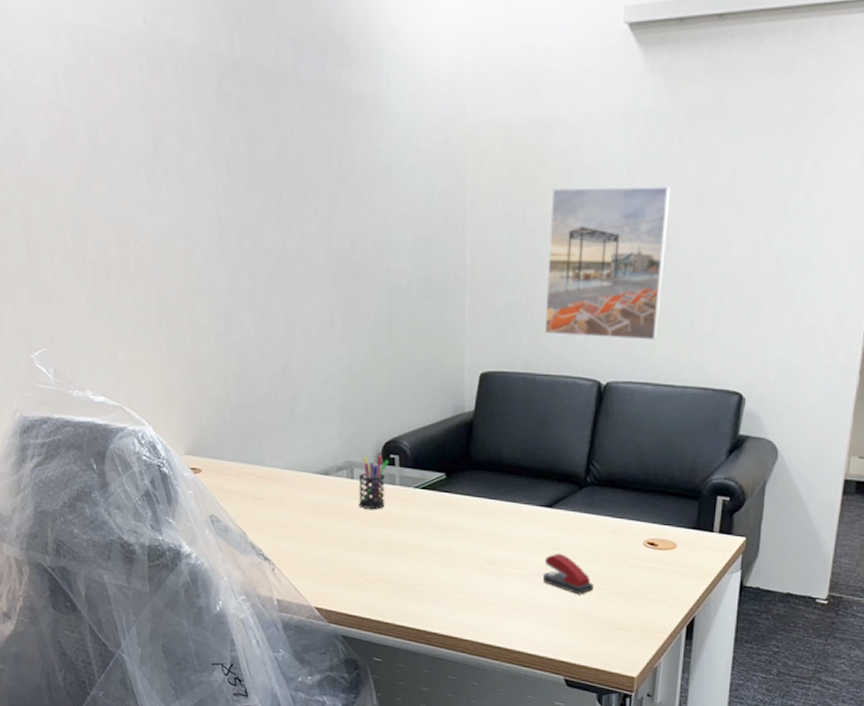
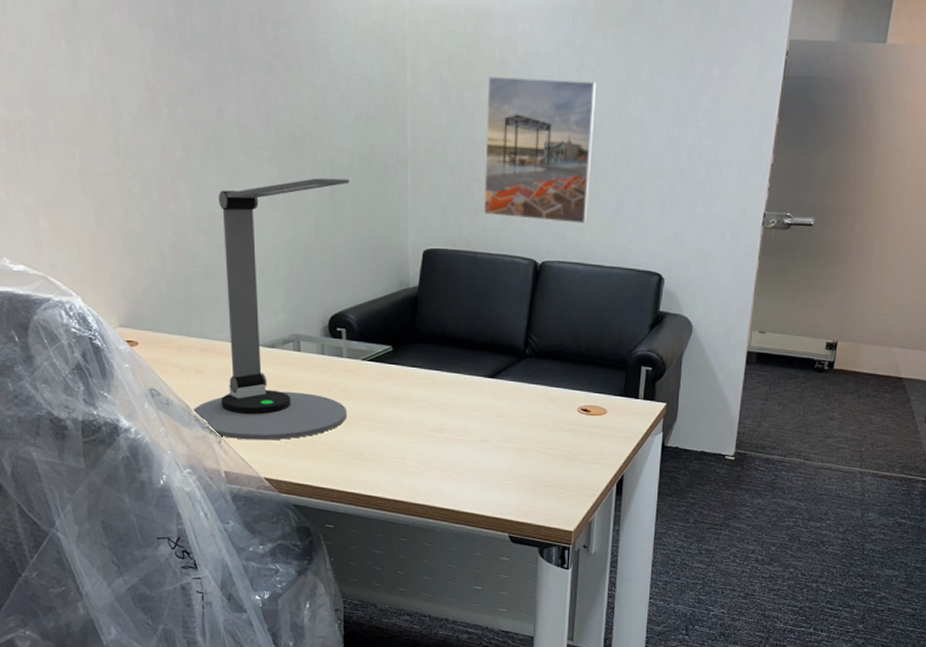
desk lamp: none [248,302,407,569] -> present [191,178,349,441]
pen holder: present [358,456,389,509] -> none [305,329,336,381]
stapler: present [543,553,594,595] -> none [488,420,534,459]

